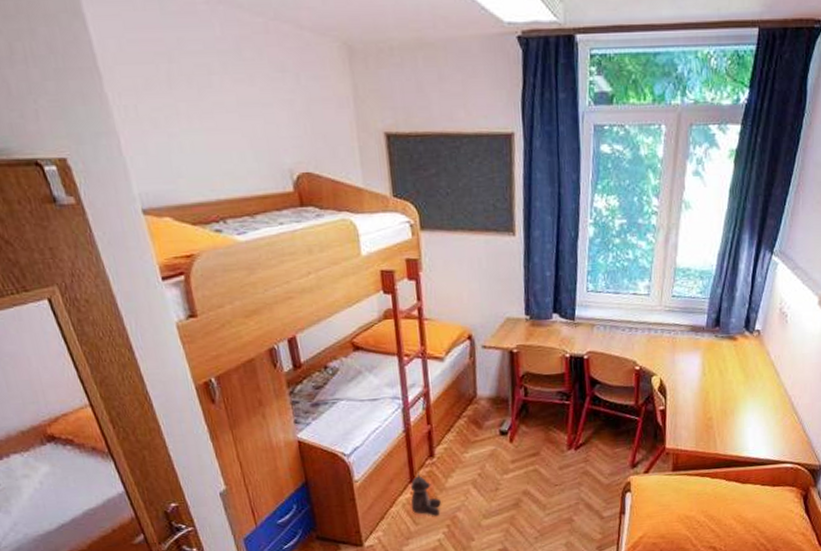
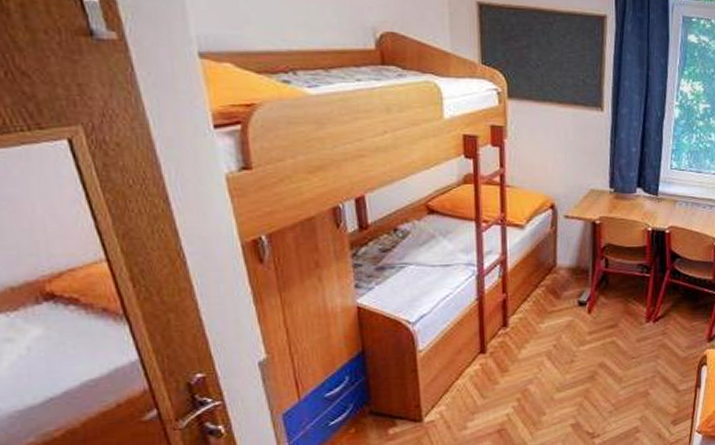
stuffed animal: present [410,472,441,516] -> none [479,342,512,389]

